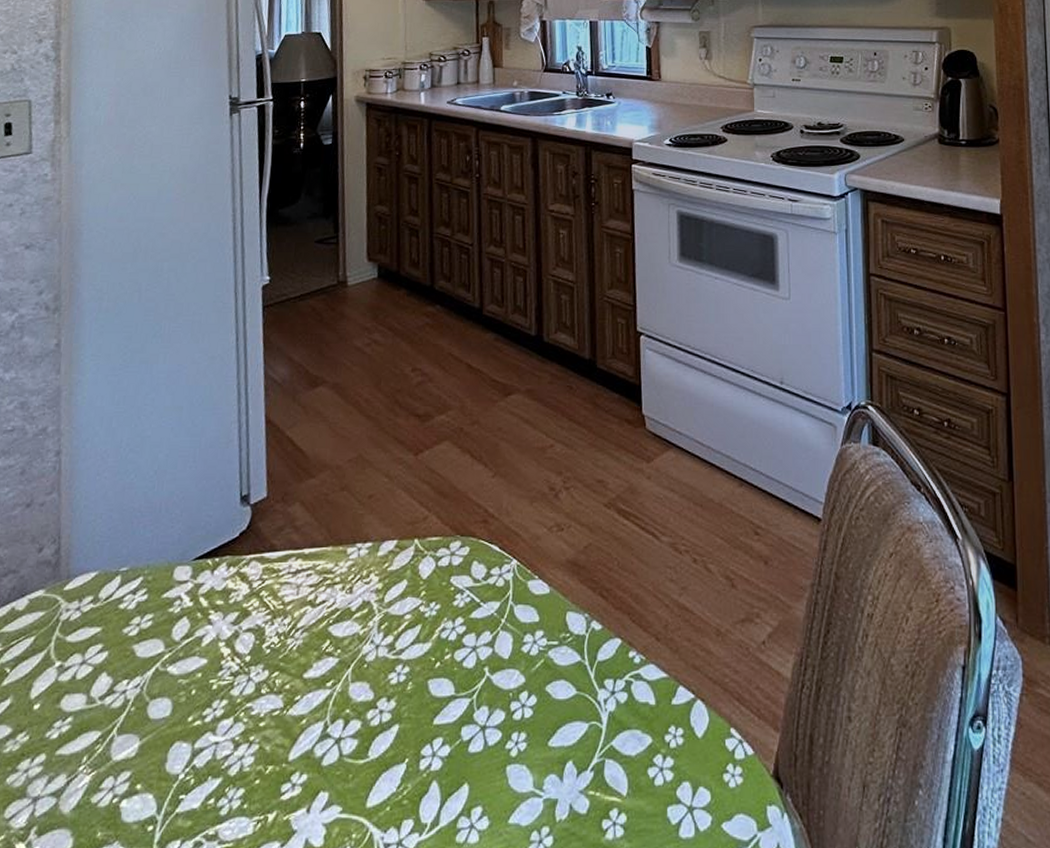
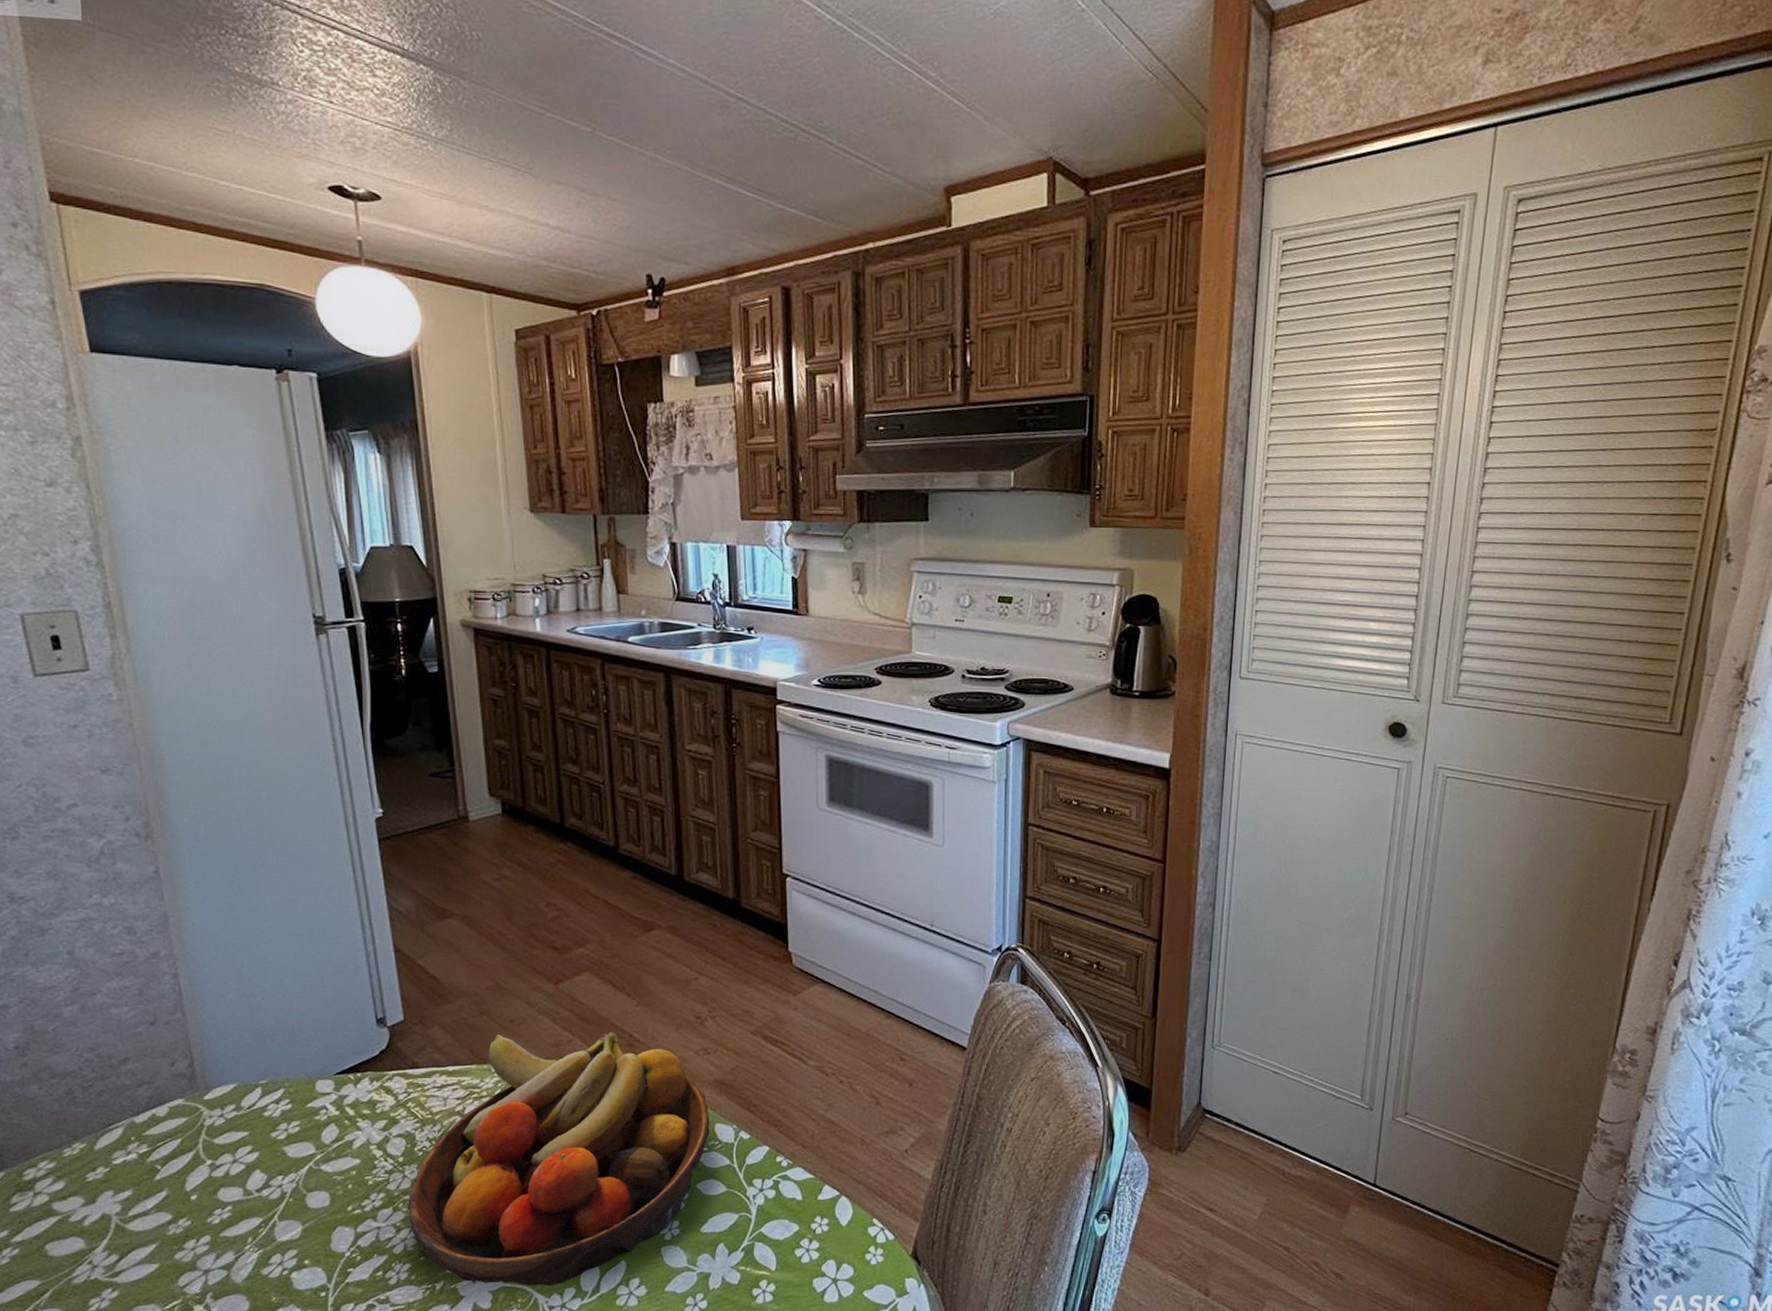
fruit bowl: none [248,507,562,818] -> present [408,1032,710,1287]

